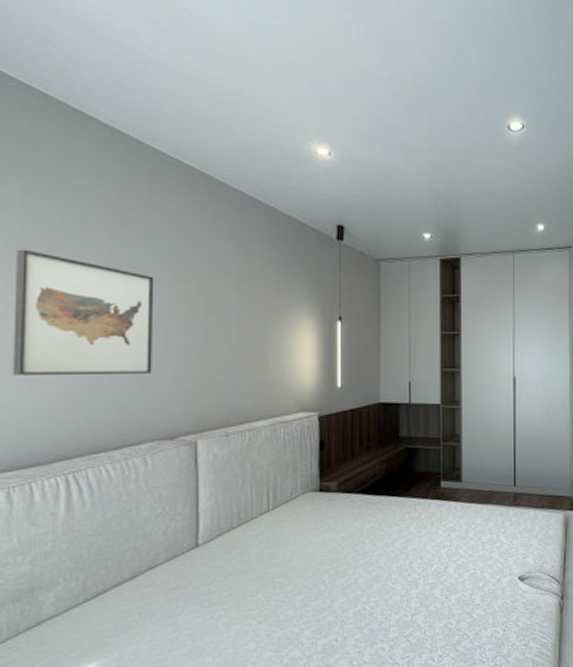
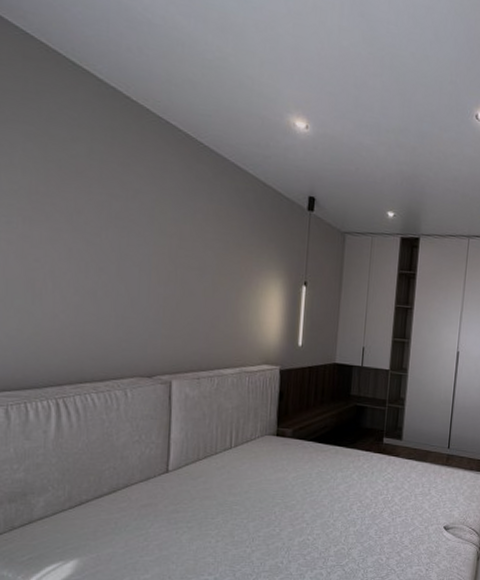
wall art: present [12,249,155,375] -> none [12,192,141,317]

